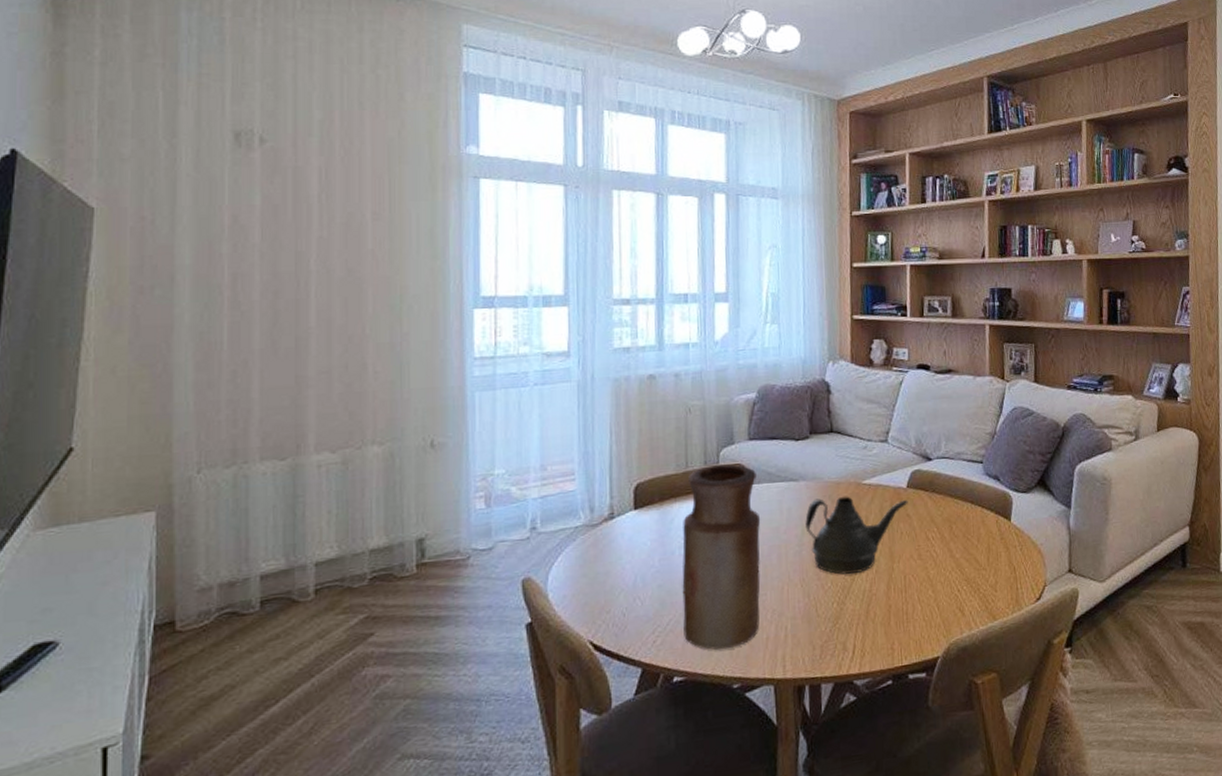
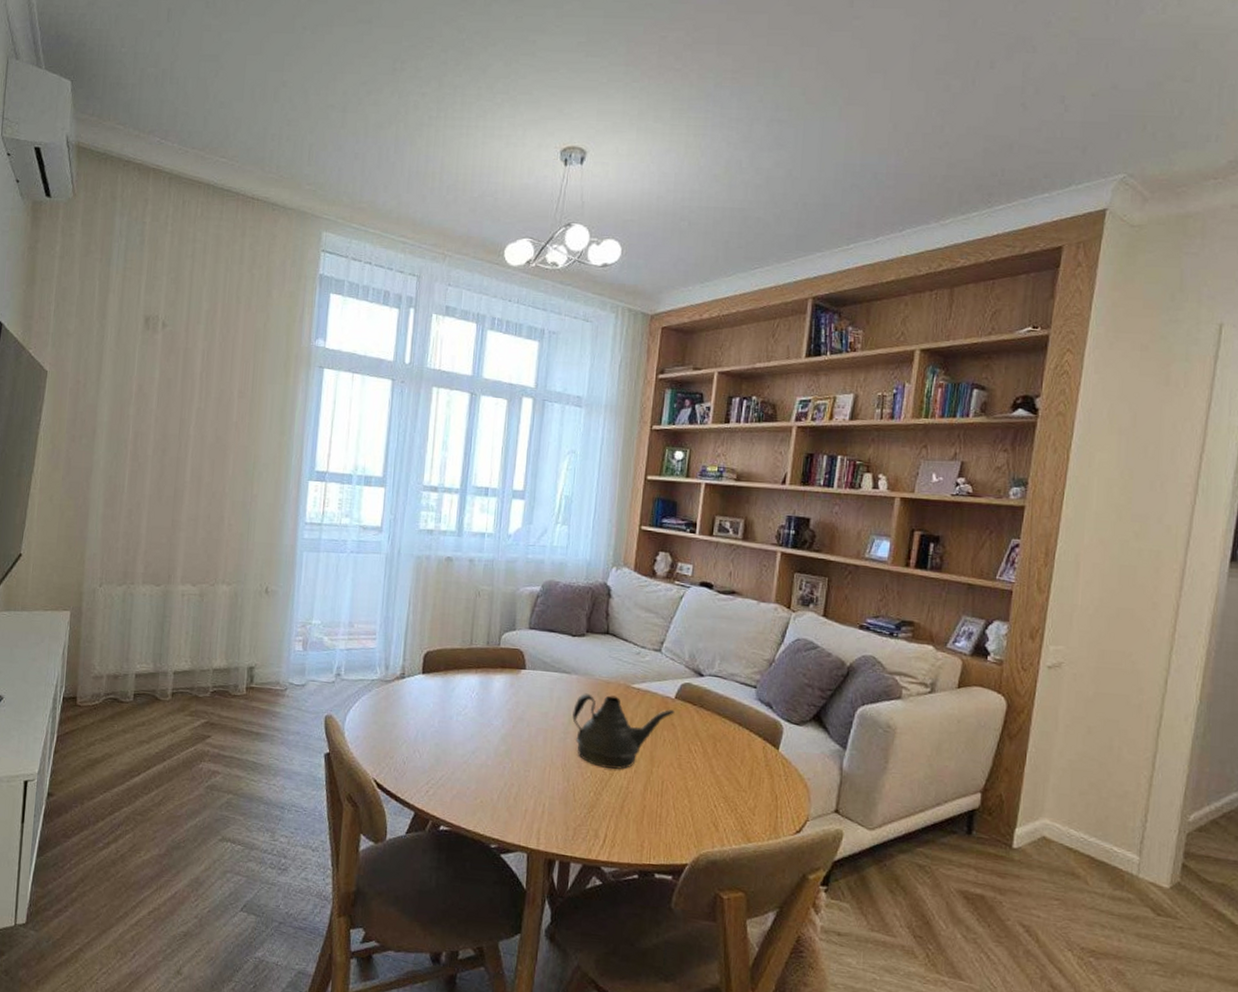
vase: present [682,464,761,650] -> none [453,646,533,812]

